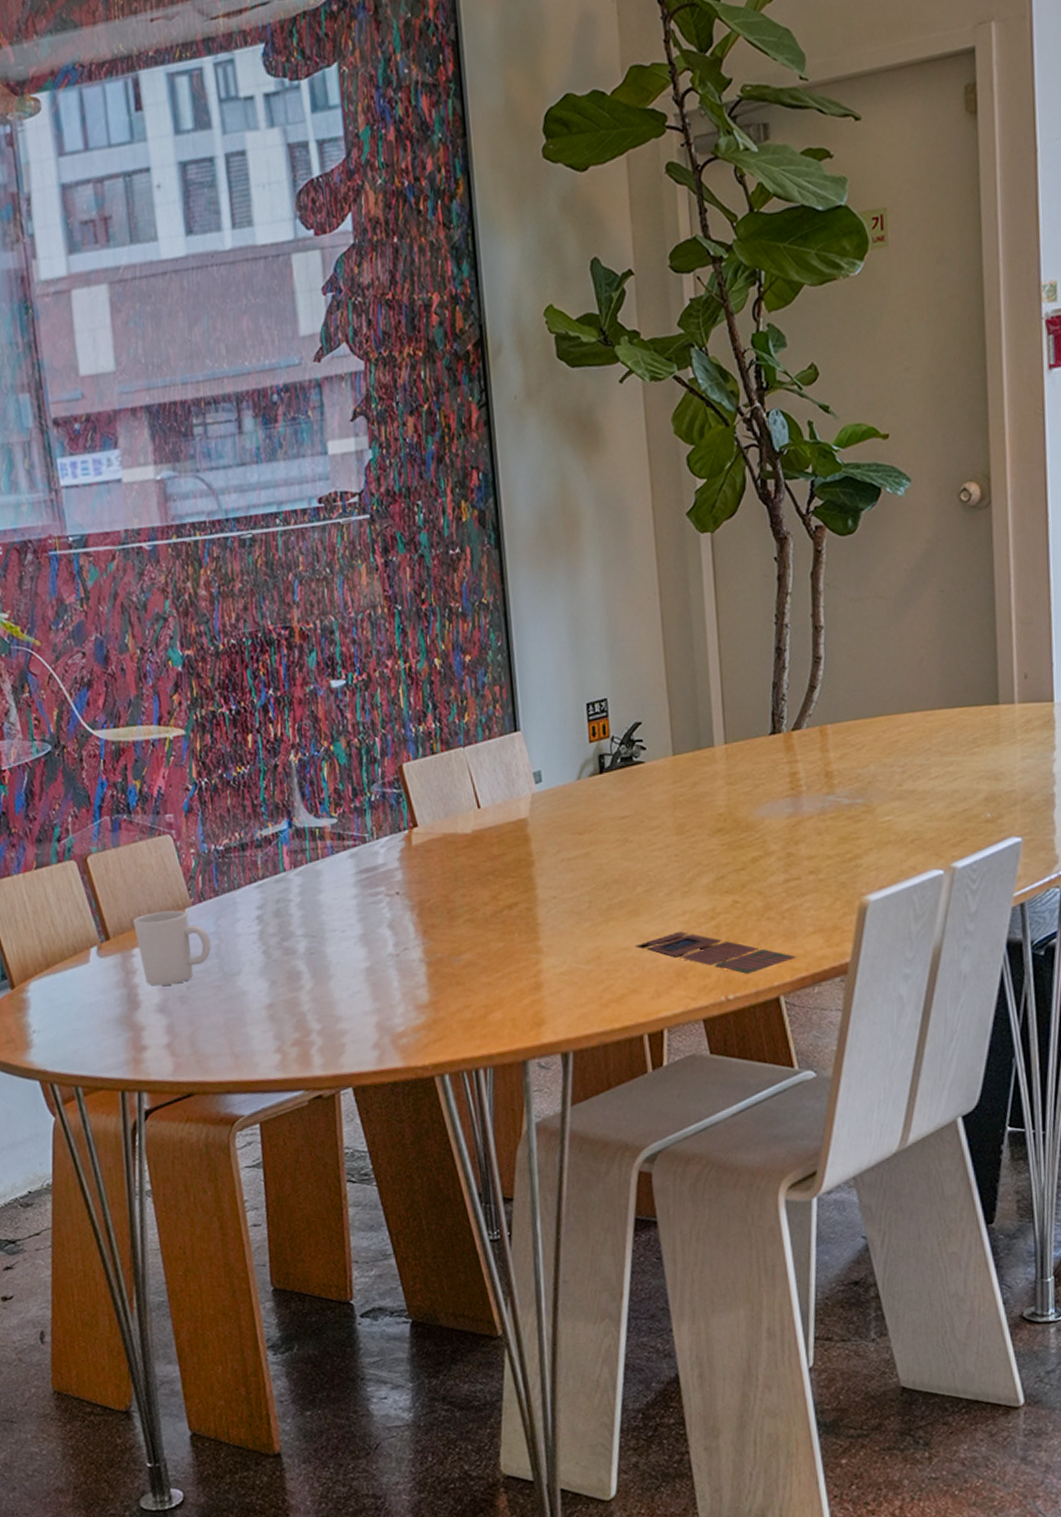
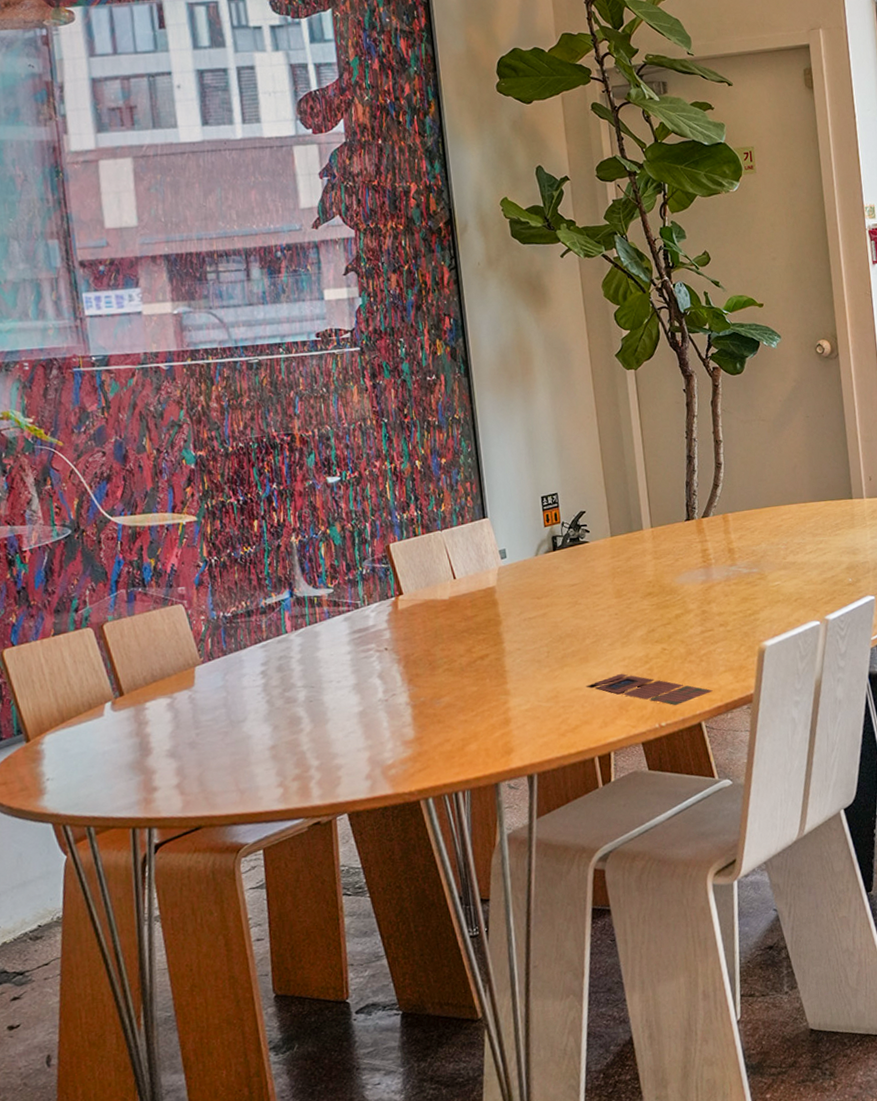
mug: present [133,910,212,986] -> none [146,668,220,735]

